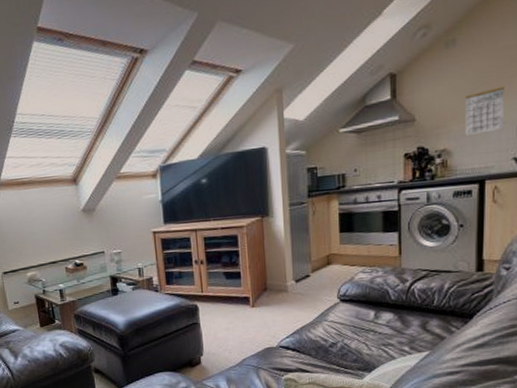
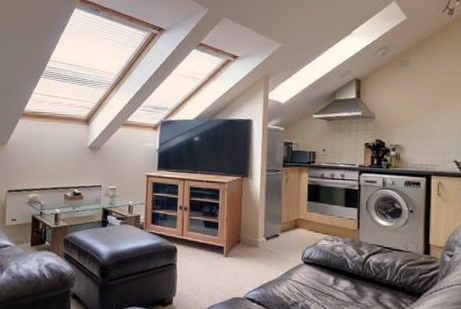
calendar: present [465,86,504,135] -> none [415,102,446,137]

